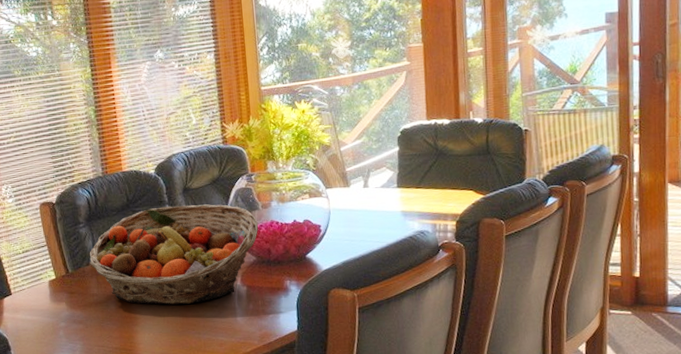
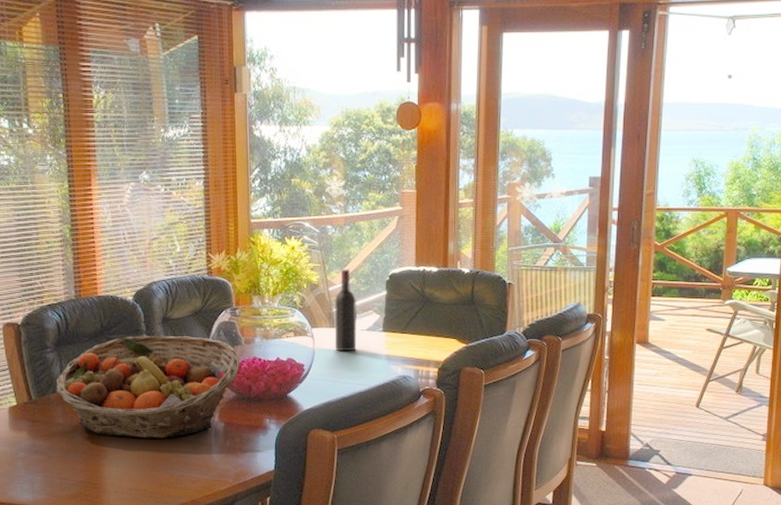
wine bottle: none [347,128,372,210] -> present [335,269,357,352]

